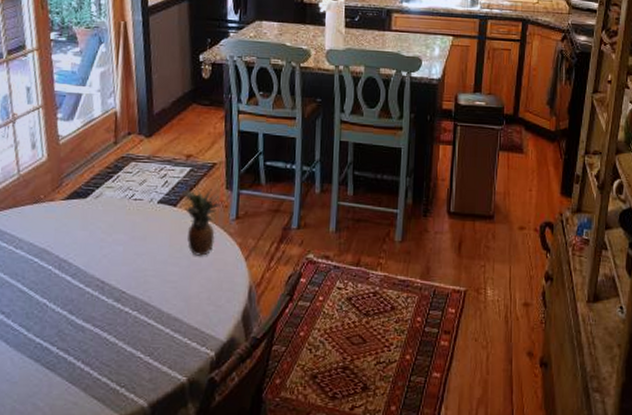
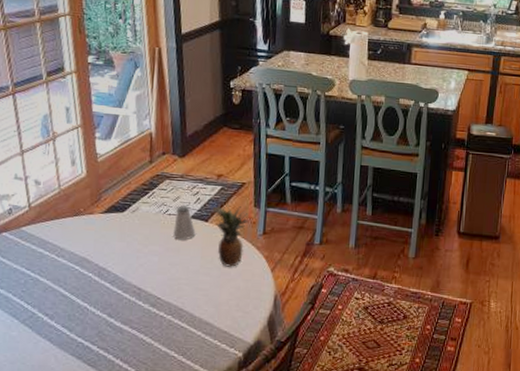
saltshaker: none [139,189,164,228] -> present [173,205,196,240]

